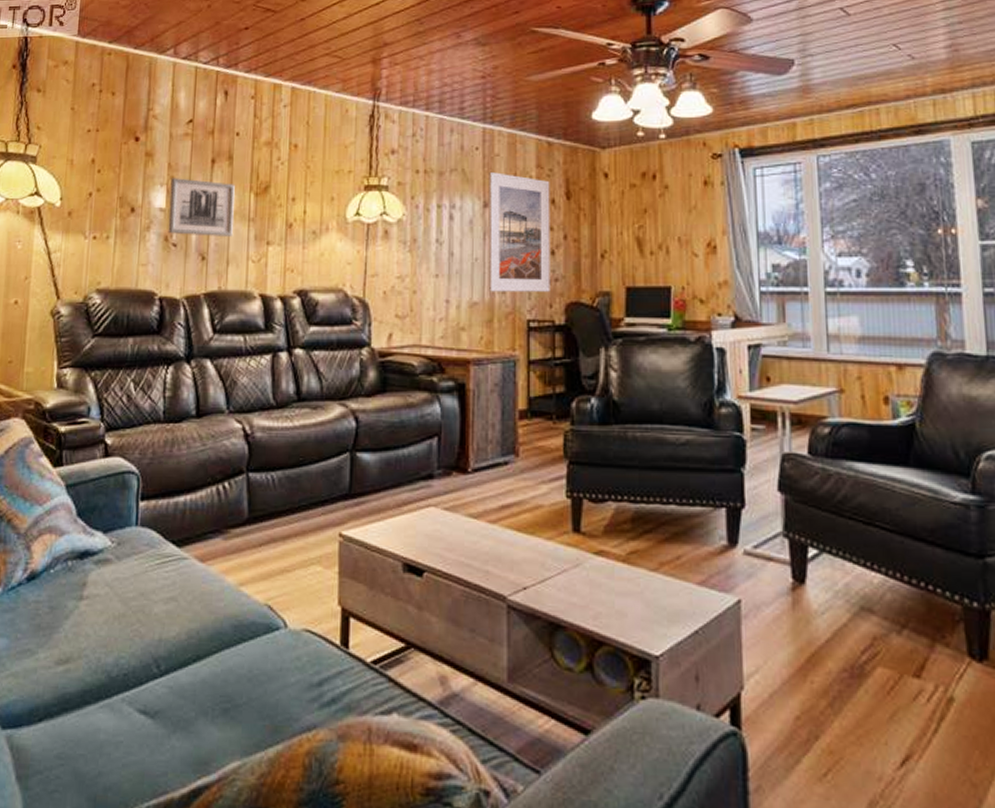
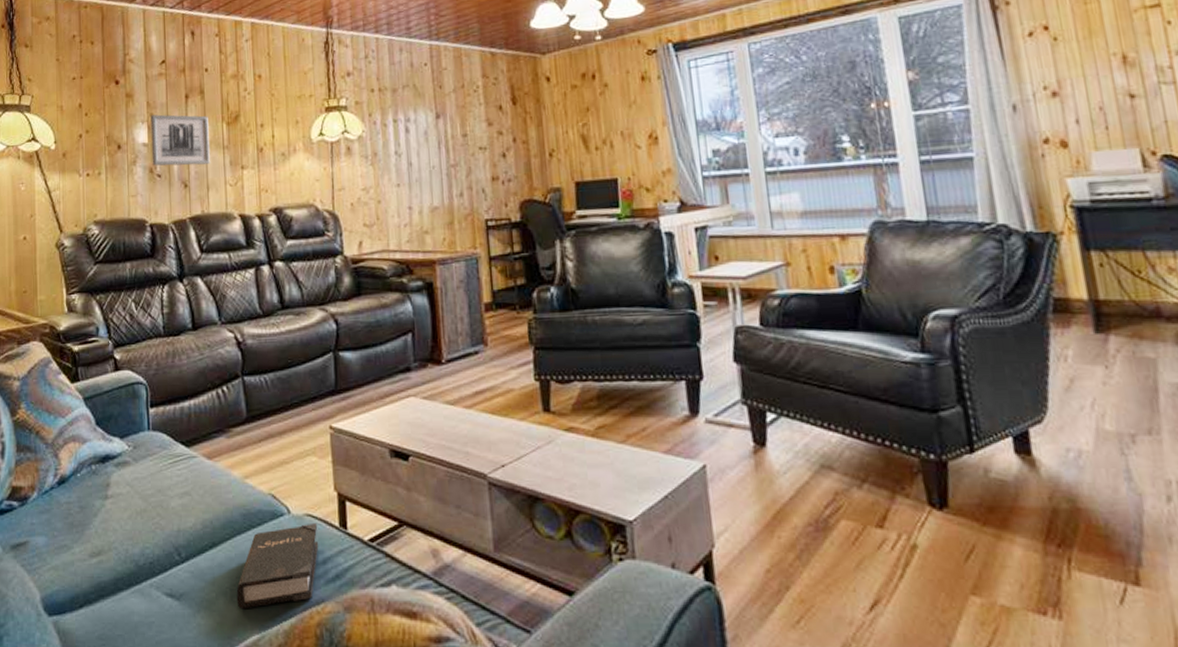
hardback book: none [218,639,316,733] -> present [236,522,319,610]
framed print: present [488,171,550,292] -> none [438,84,505,196]

